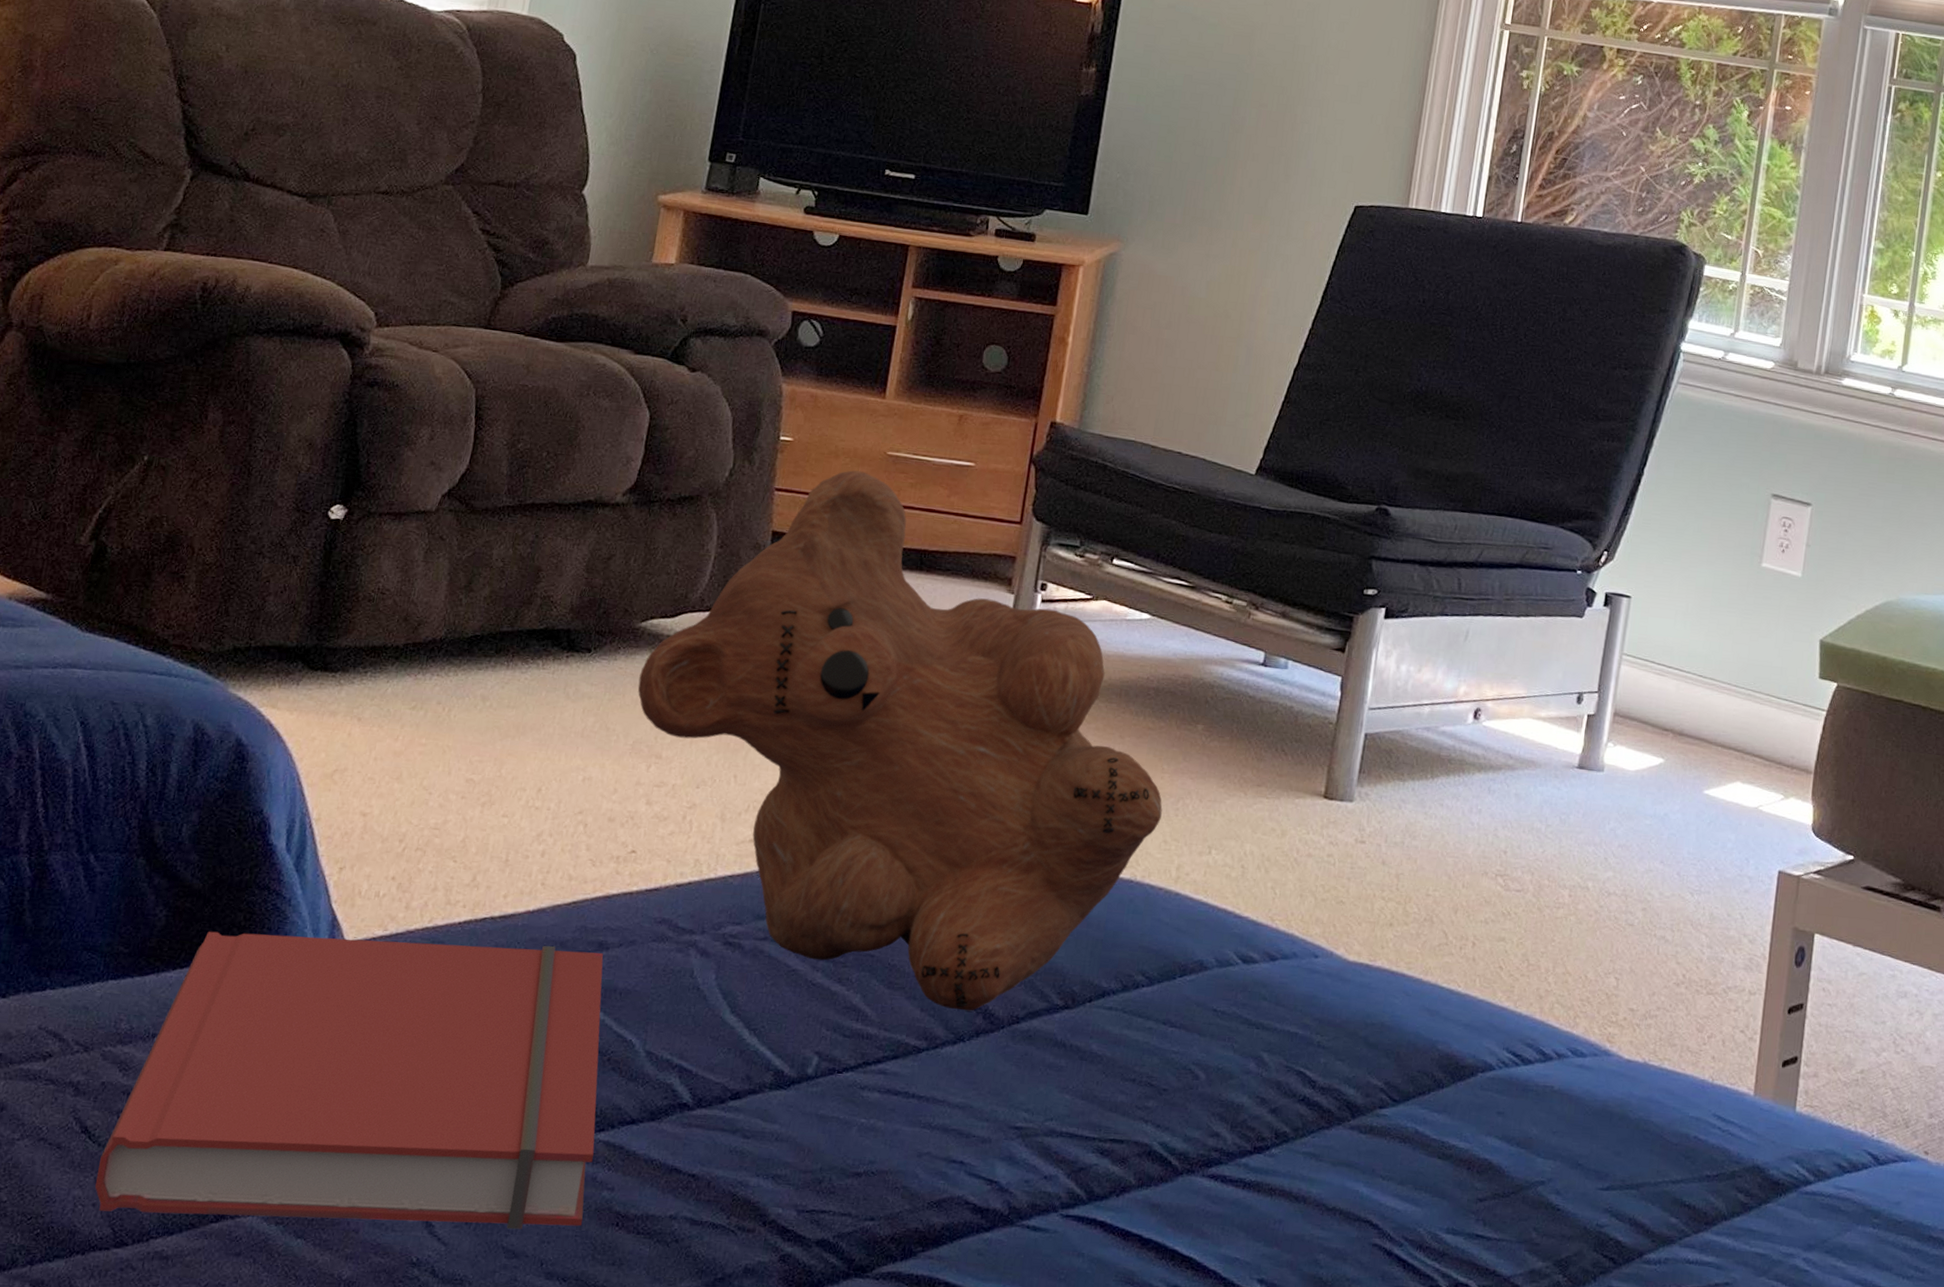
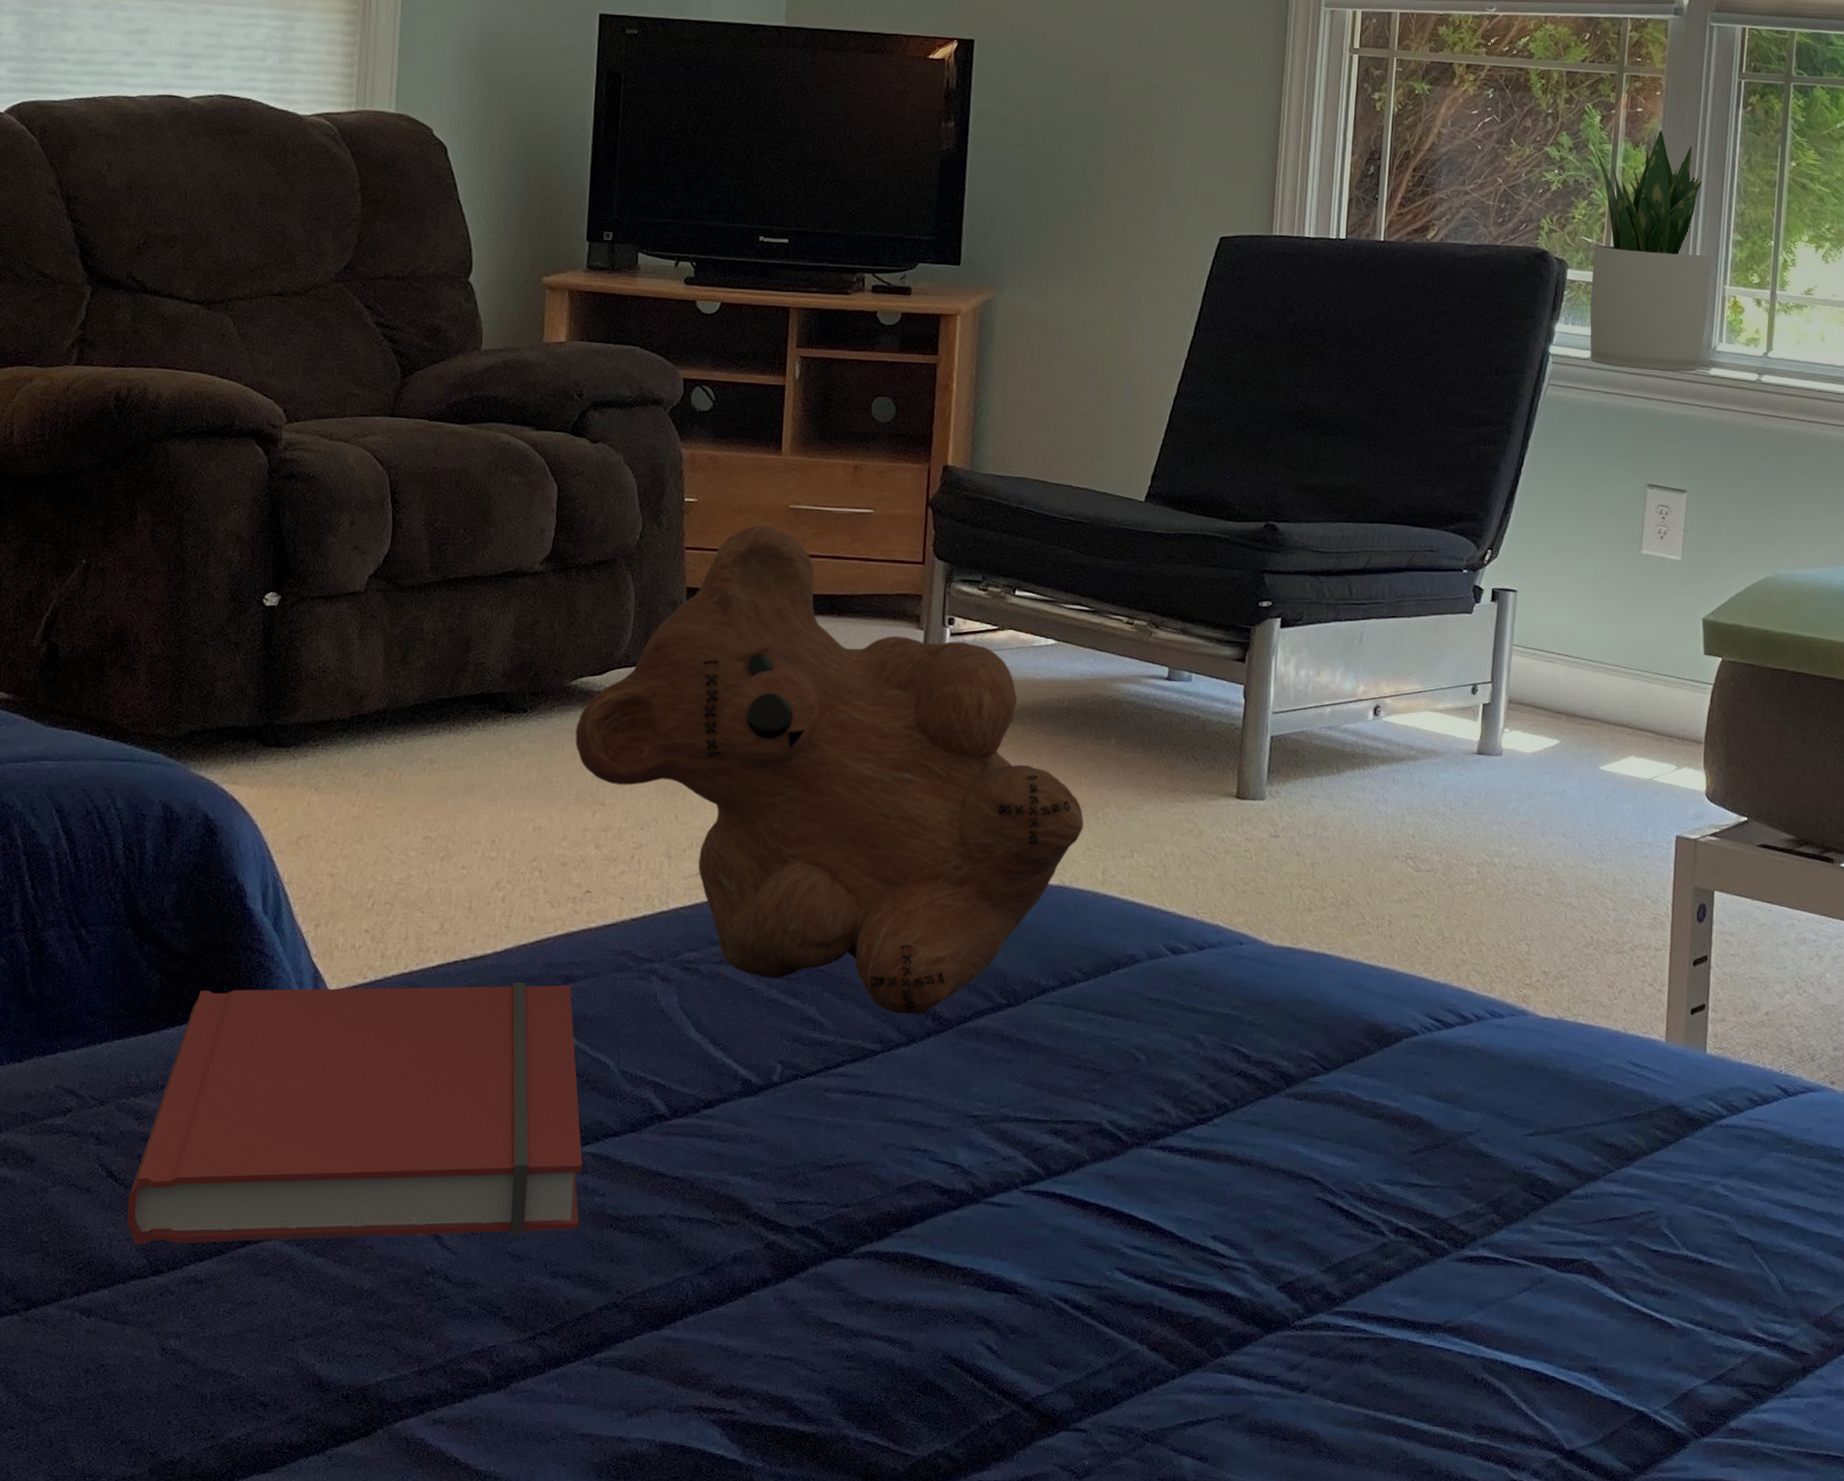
planter: none [1722,131,1852,380] -> present [1590,131,1712,372]

